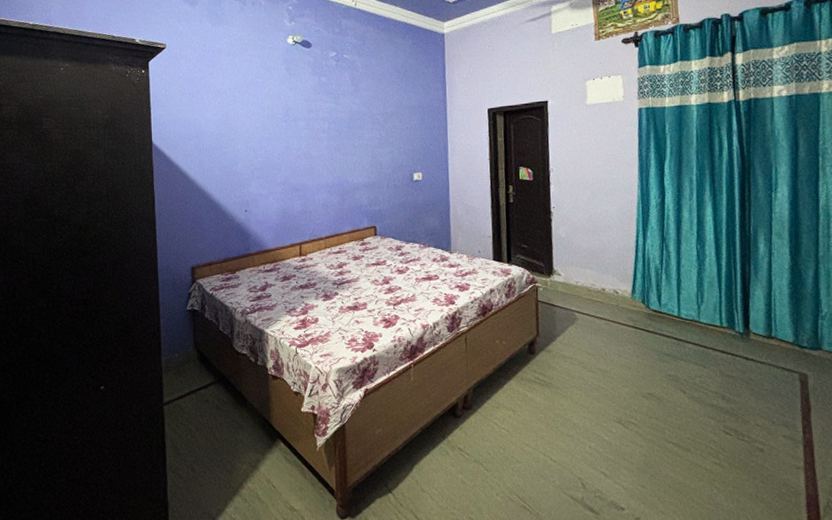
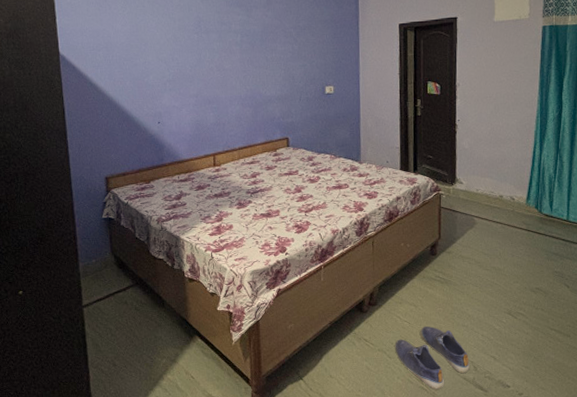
shoe: none [492,435,577,510] -> present [395,326,470,390]

